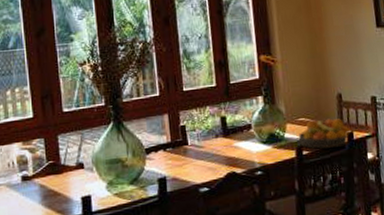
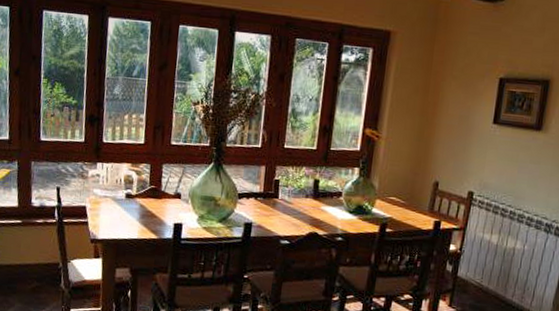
fruit bowl: present [298,118,350,149] -> none [384,201,439,233]

